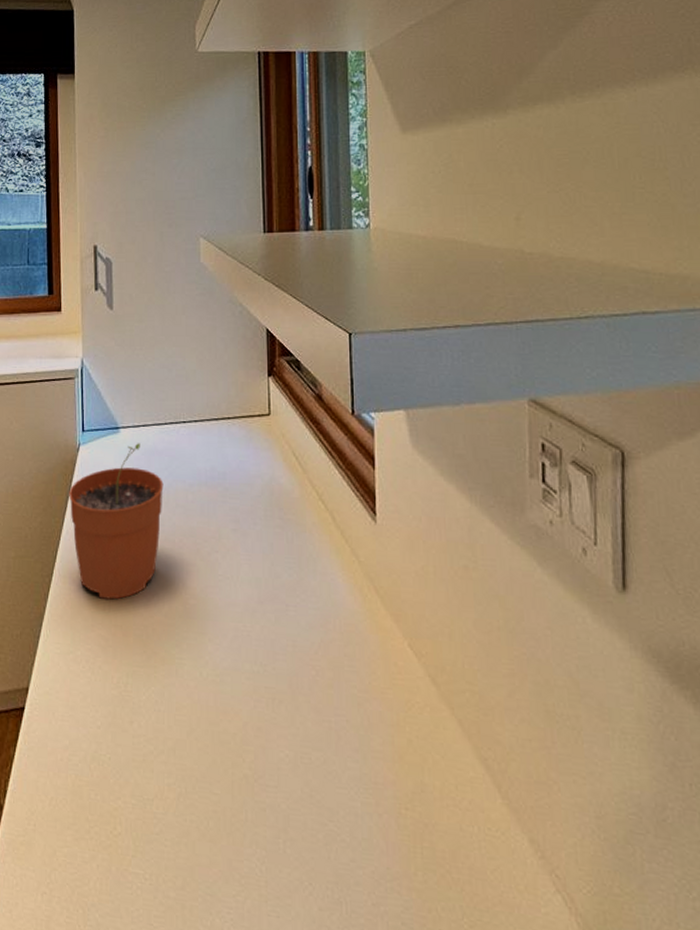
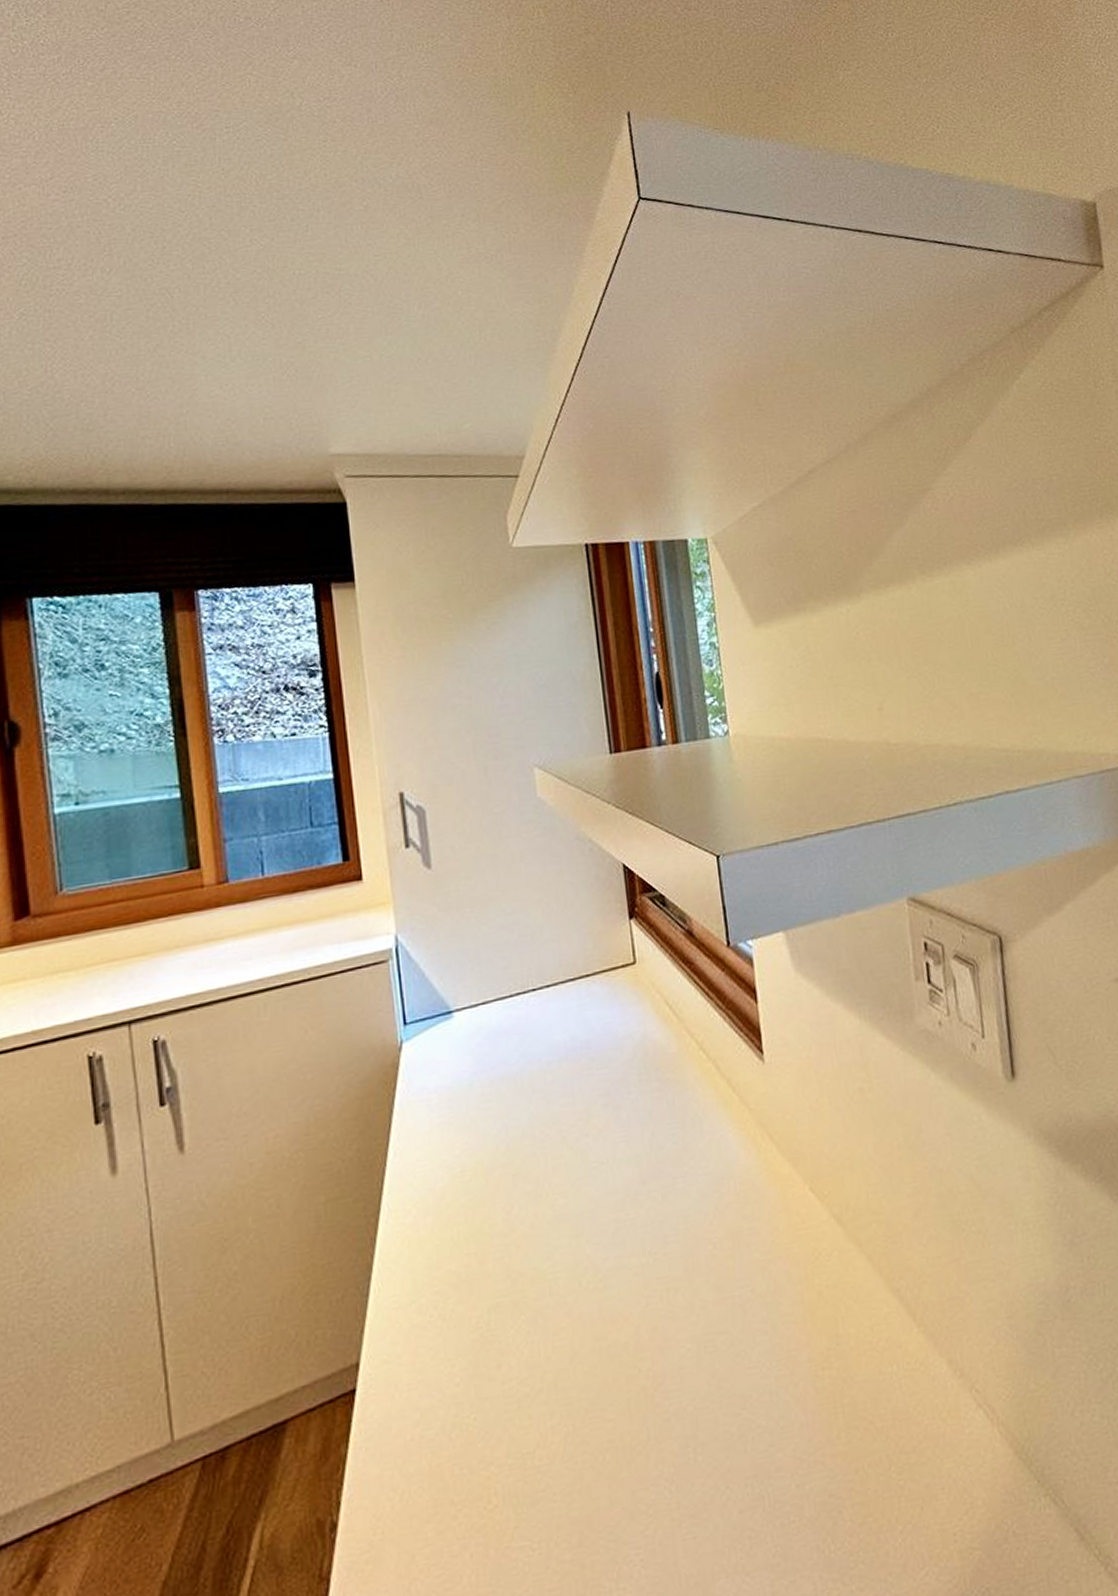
plant pot: present [69,443,164,600] -> none [393,1025,516,1226]

